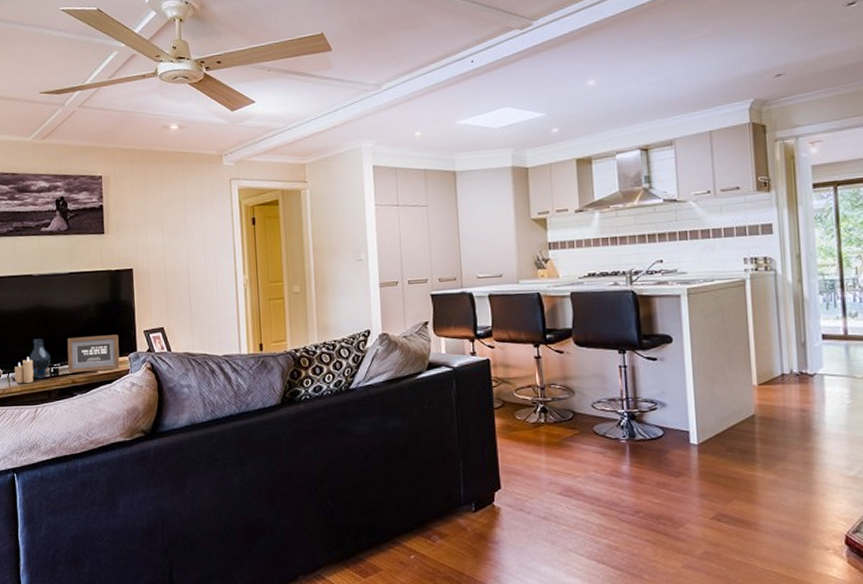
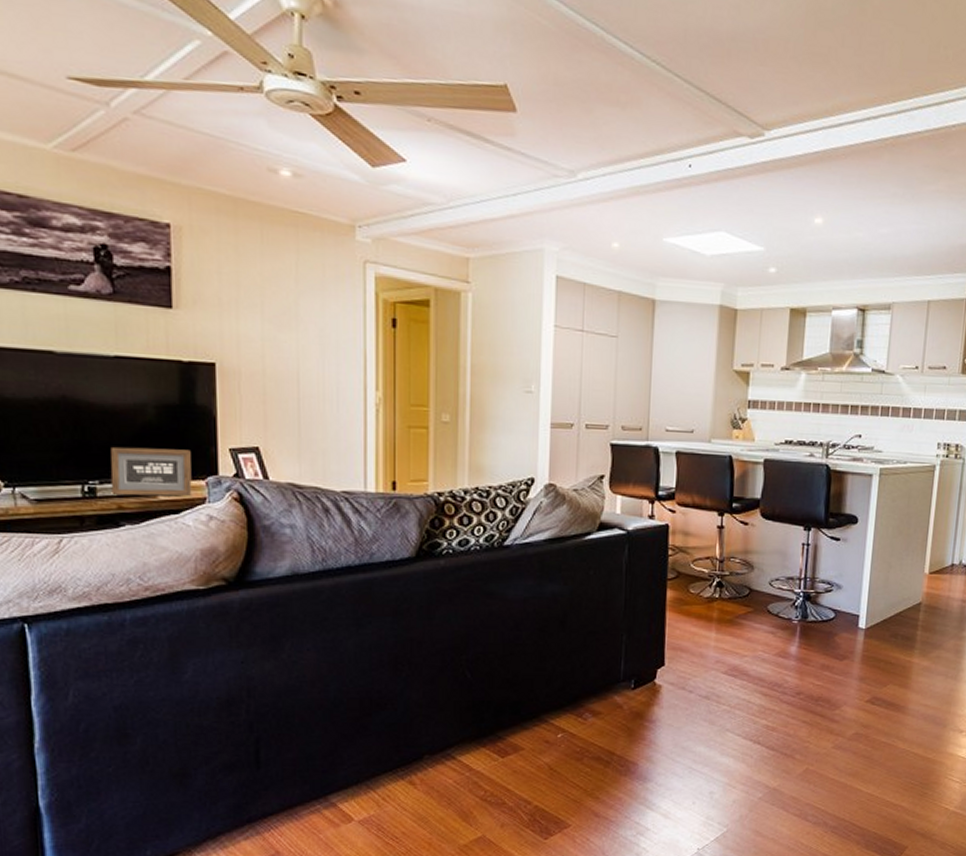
candle: present [14,356,34,384] -> none [24,466,56,505]
vase: present [28,339,52,380] -> none [46,443,85,501]

